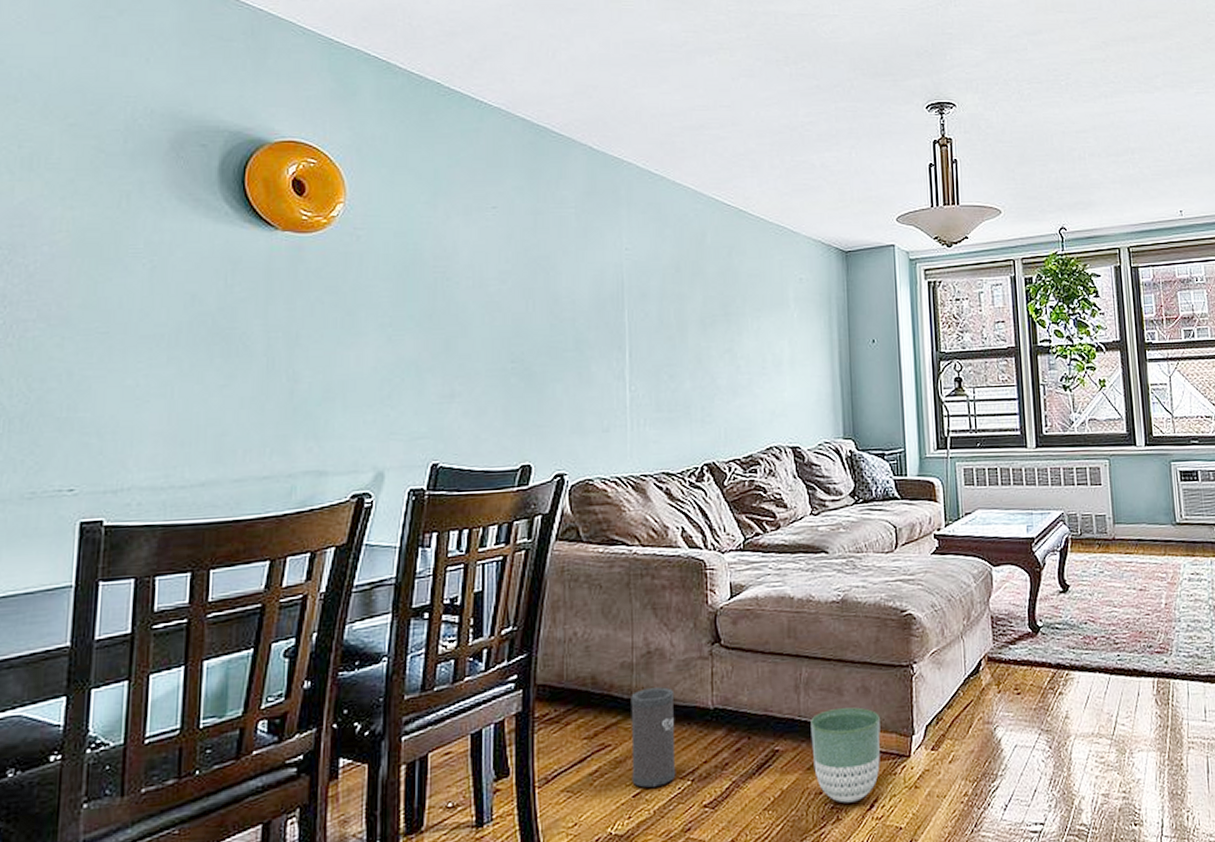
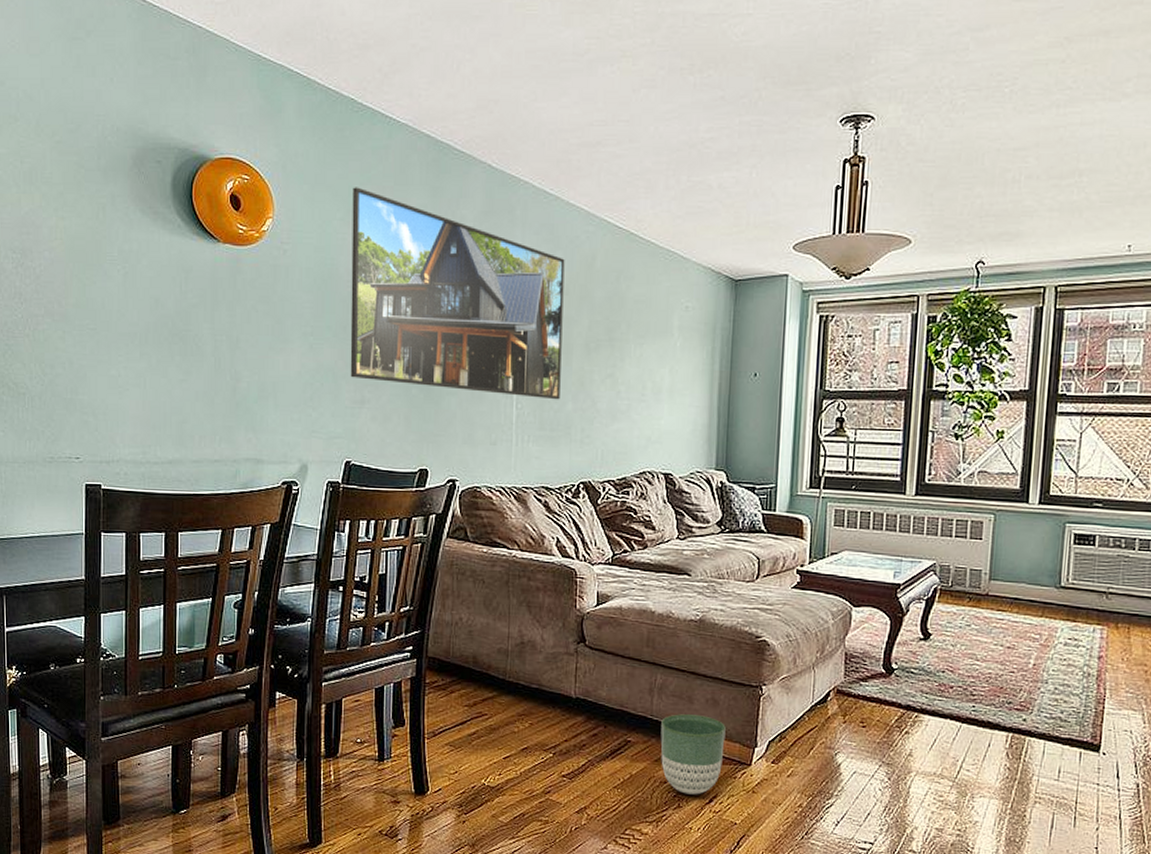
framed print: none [437,170,677,379] -> present [350,187,565,400]
speaker: present [631,687,676,789] -> none [503,673,543,755]

